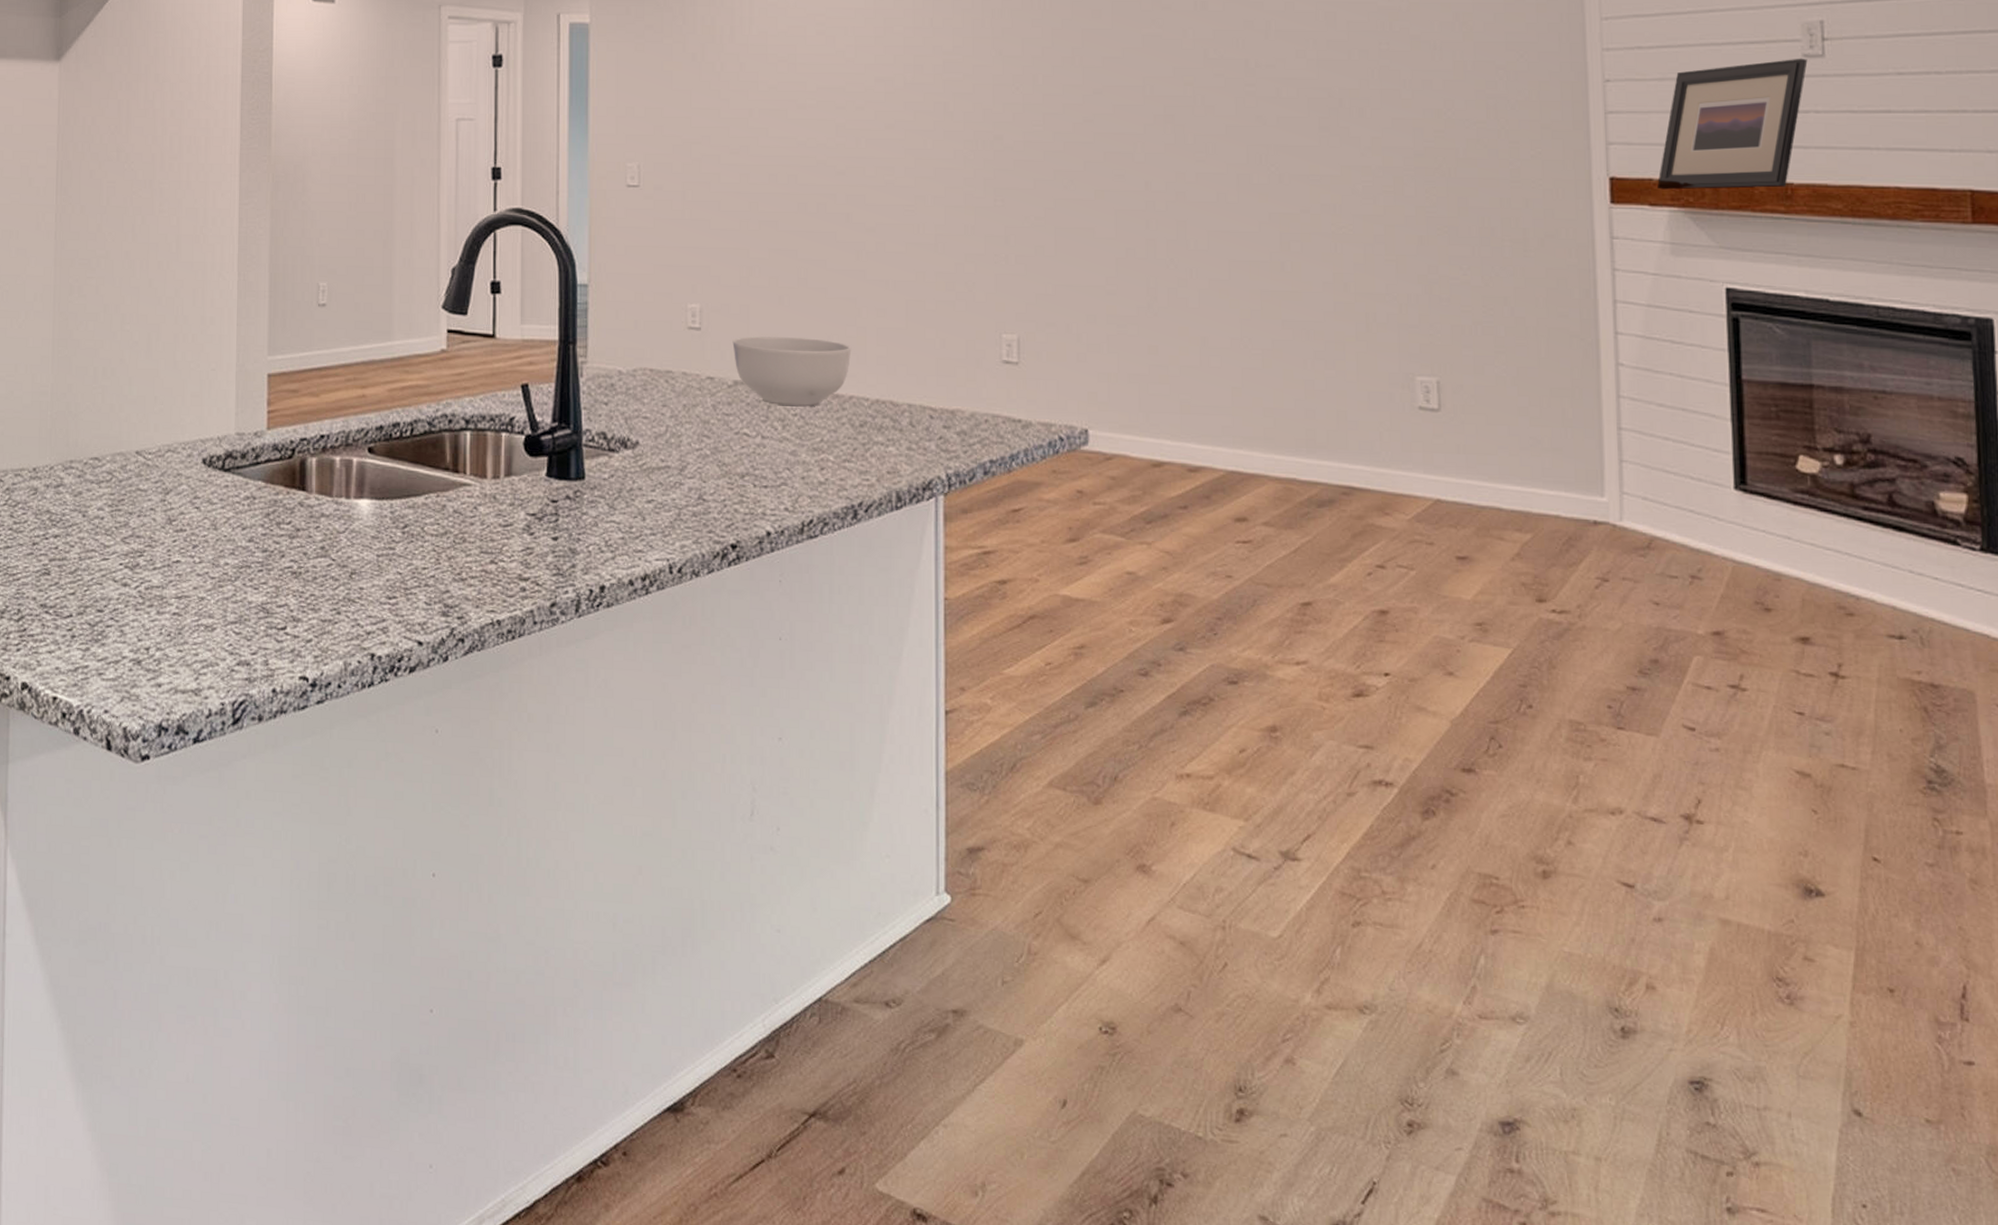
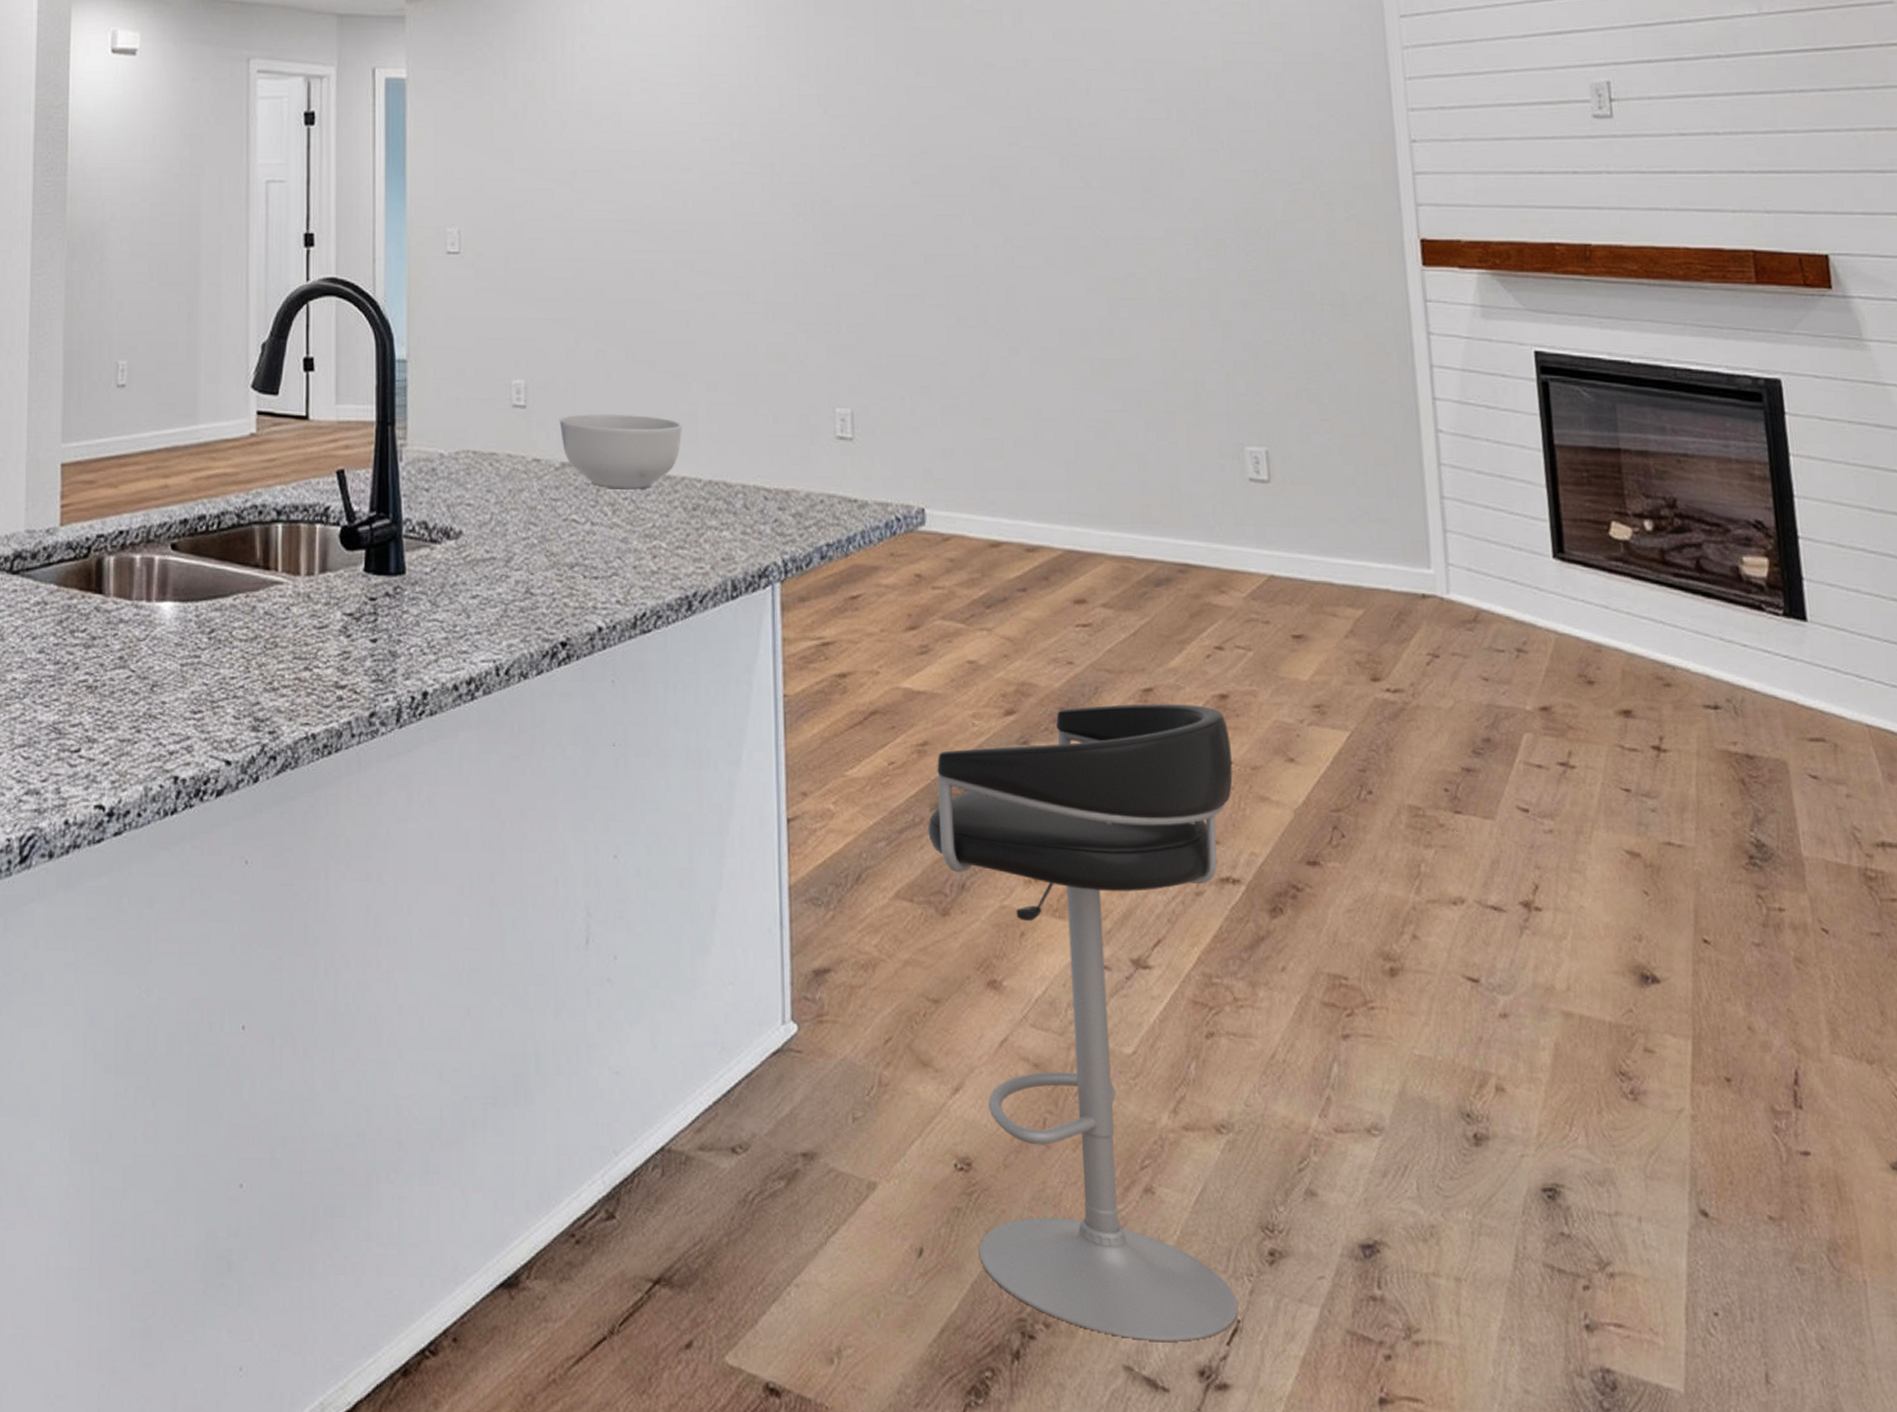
bar stool: none [1082,616,1390,1198] -> present [928,703,1239,1342]
picture frame: present [1656,58,1808,190] -> none [1464,118,1598,252]

